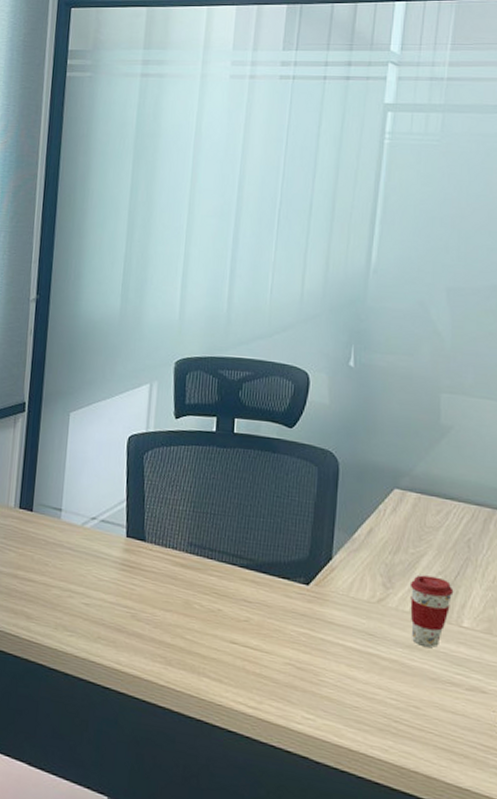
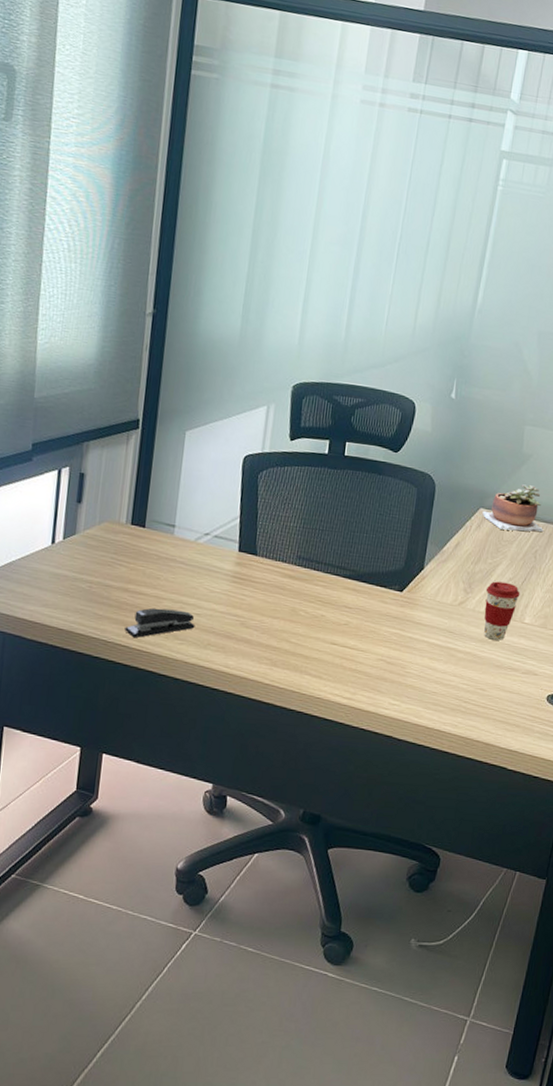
stapler: none [14,595,85,628] -> present [125,607,195,638]
succulent plant: none [397,461,477,517] -> present [482,484,544,532]

